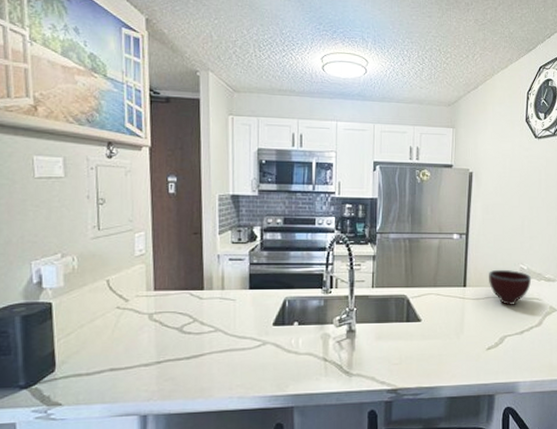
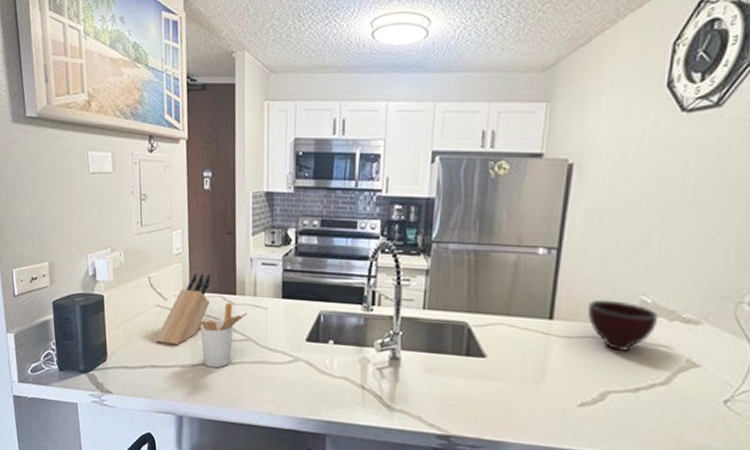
knife block: none [115,272,176,346] -> present [155,272,210,346]
utensil holder: none [166,297,215,362] -> present [200,302,247,368]

